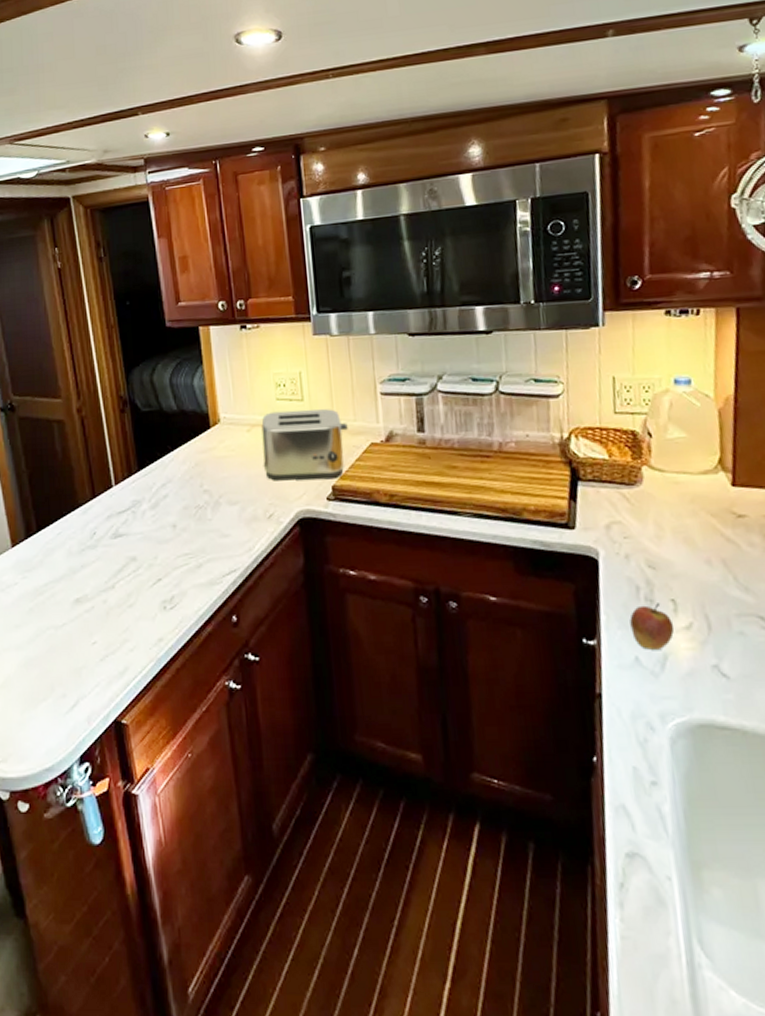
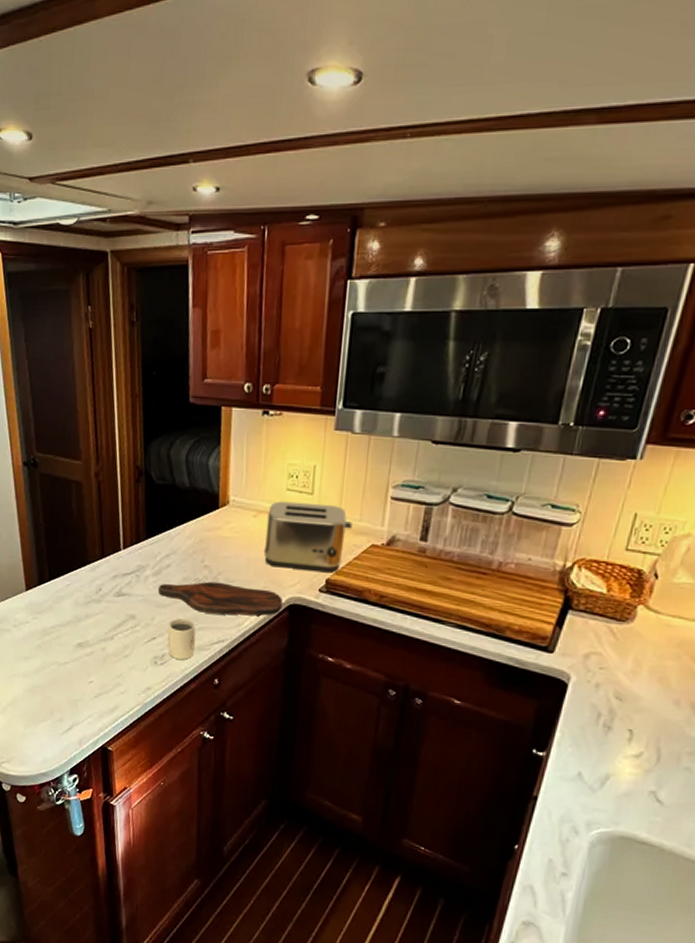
cutting board: none [157,505,292,542] -> present [157,581,283,616]
mug: none [174,552,206,601] -> present [167,618,196,661]
fruit: present [629,603,674,650] -> none [581,730,624,770]

